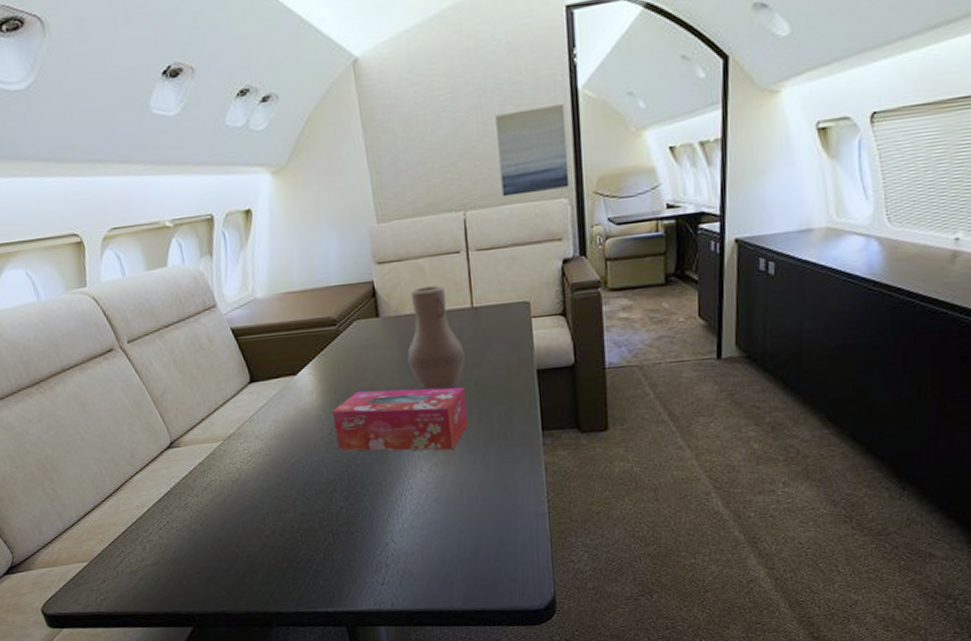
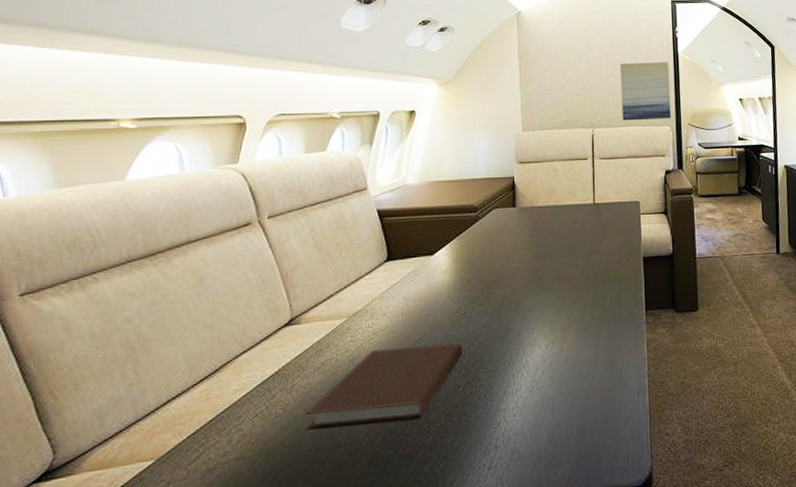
notebook: none [202,465,341,543] -> present [305,343,462,431]
tissue box: present [331,387,468,451] -> none [462,270,584,329]
vase: present [407,285,465,391] -> none [537,184,585,273]

